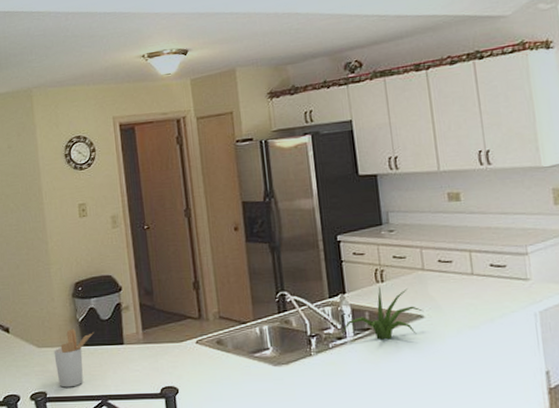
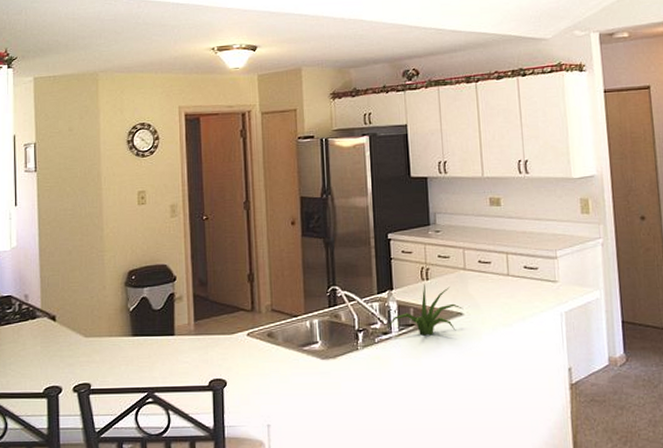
utensil holder: present [54,329,94,388] -> none [101,318,144,379]

